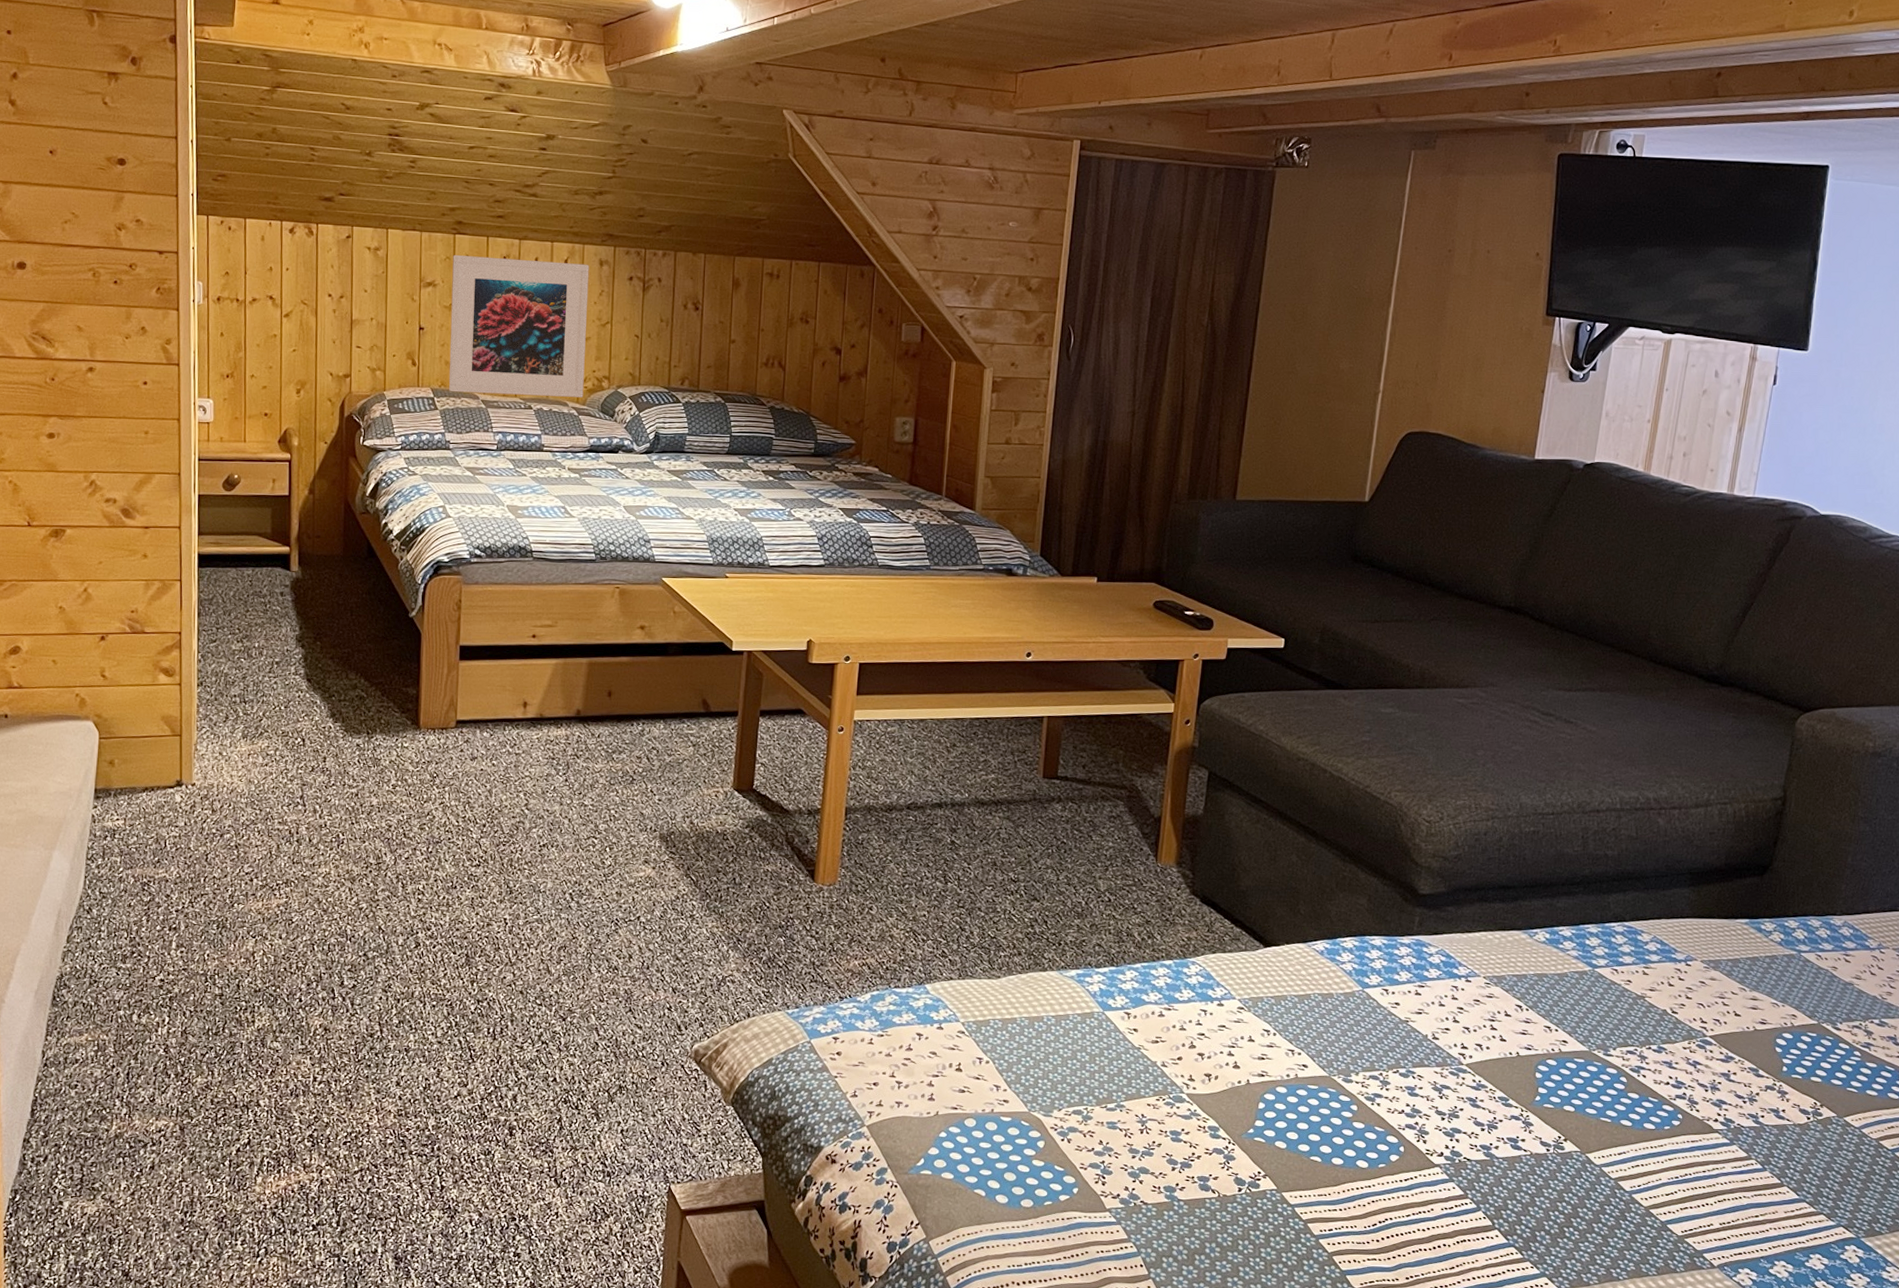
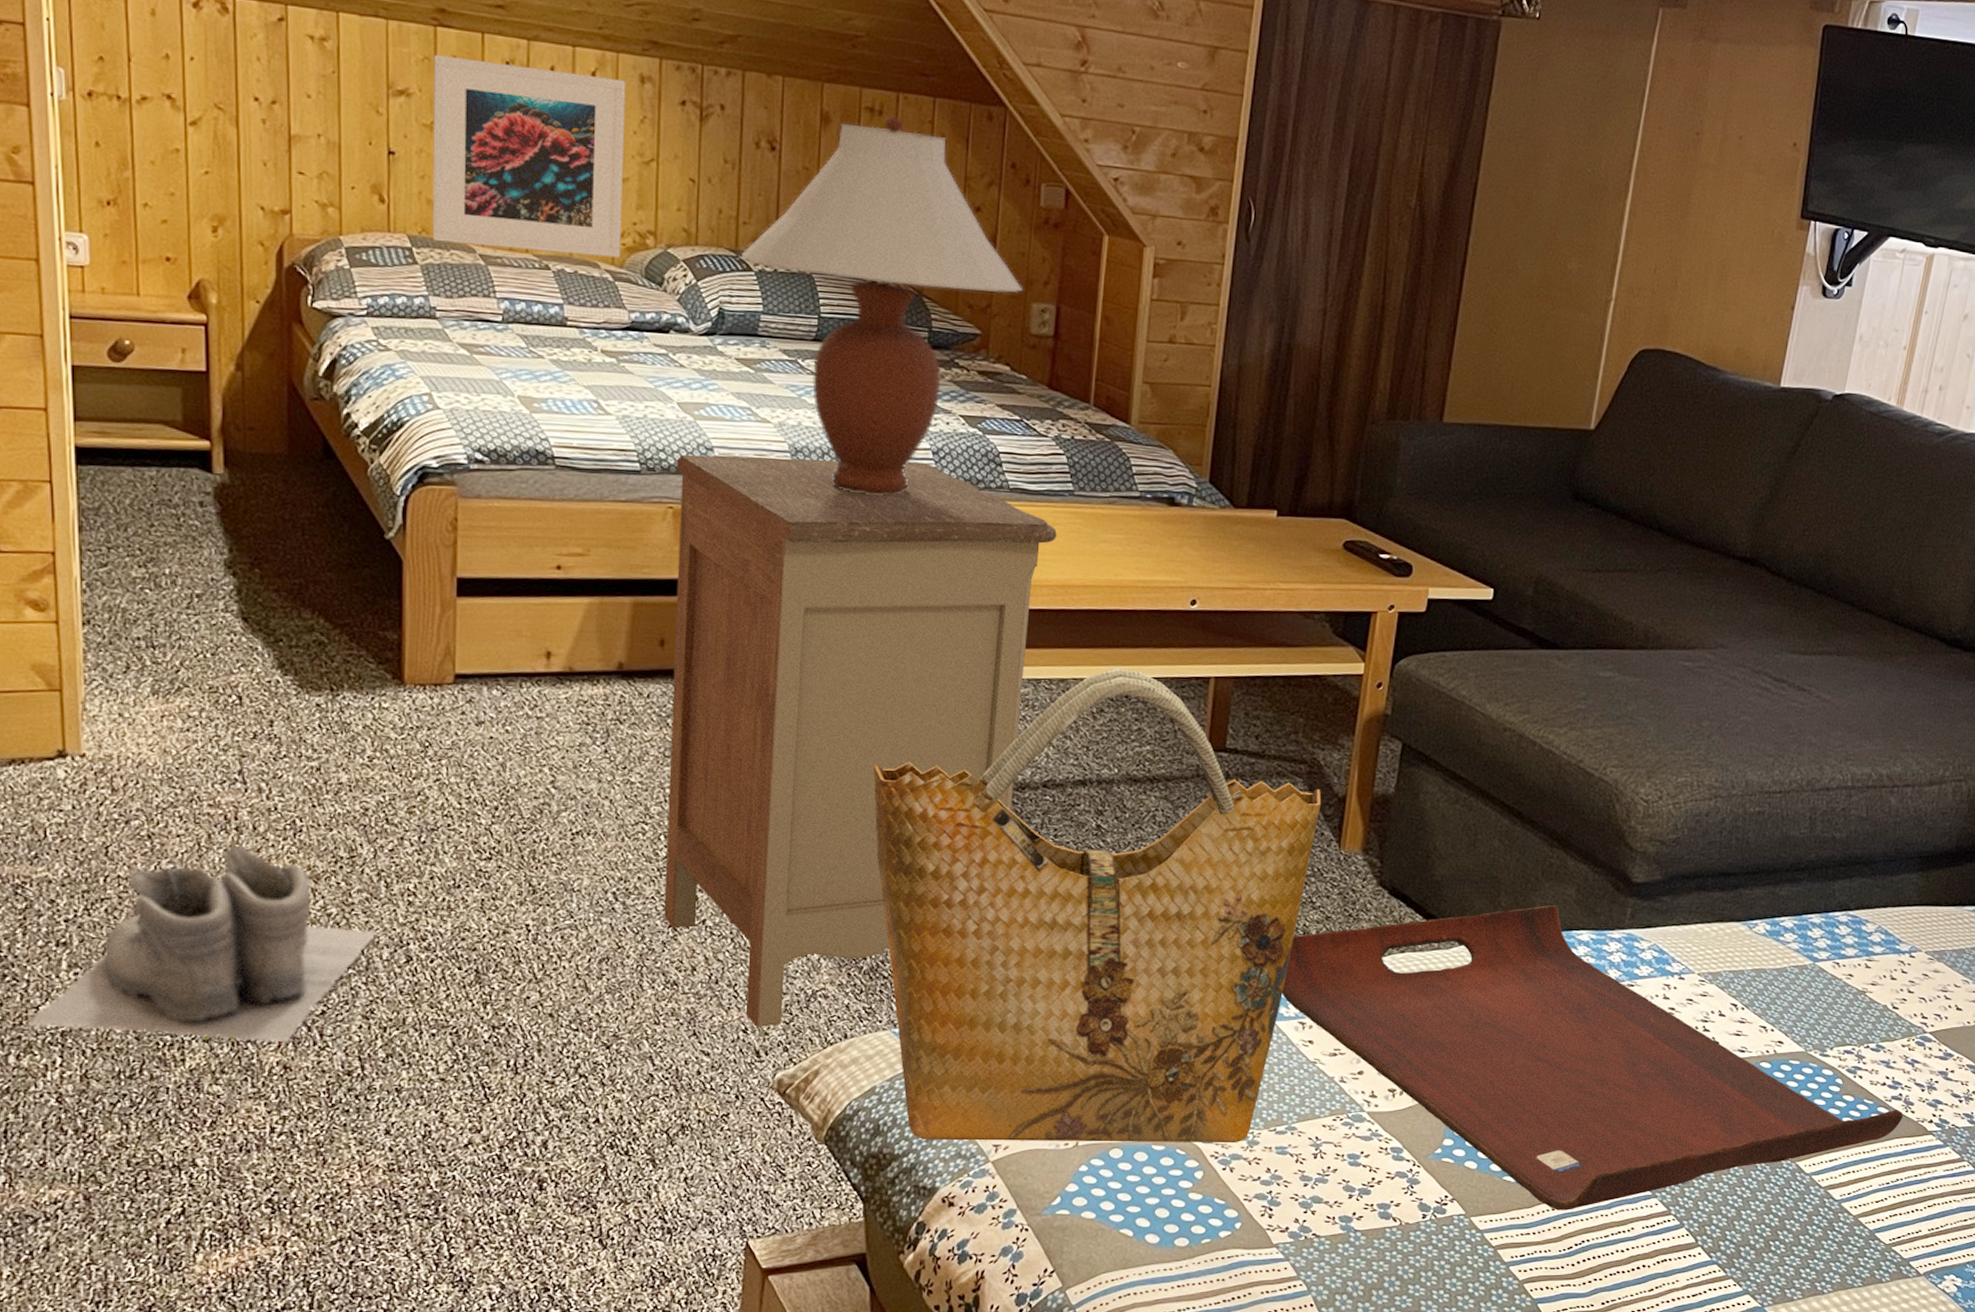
boots: none [146,853,396,1010] -> present [26,845,378,1043]
nightstand: none [608,546,917,1007] -> present [664,454,1057,1028]
table lamp: none [673,278,889,574] -> present [742,115,1024,496]
grocery bag: none [771,710,1140,1117] -> present [873,669,1322,1142]
serving tray: none [1109,913,1689,1190] -> present [1282,905,1904,1210]

